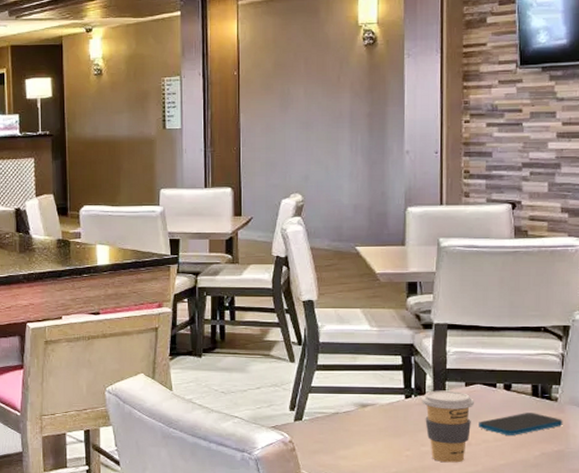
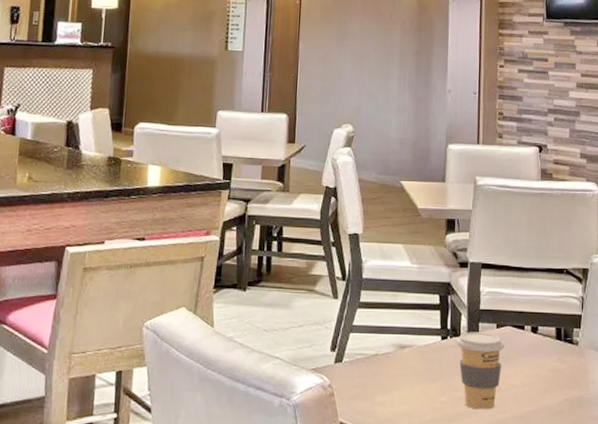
smartphone: present [479,413,563,435] -> none [508,356,583,380]

